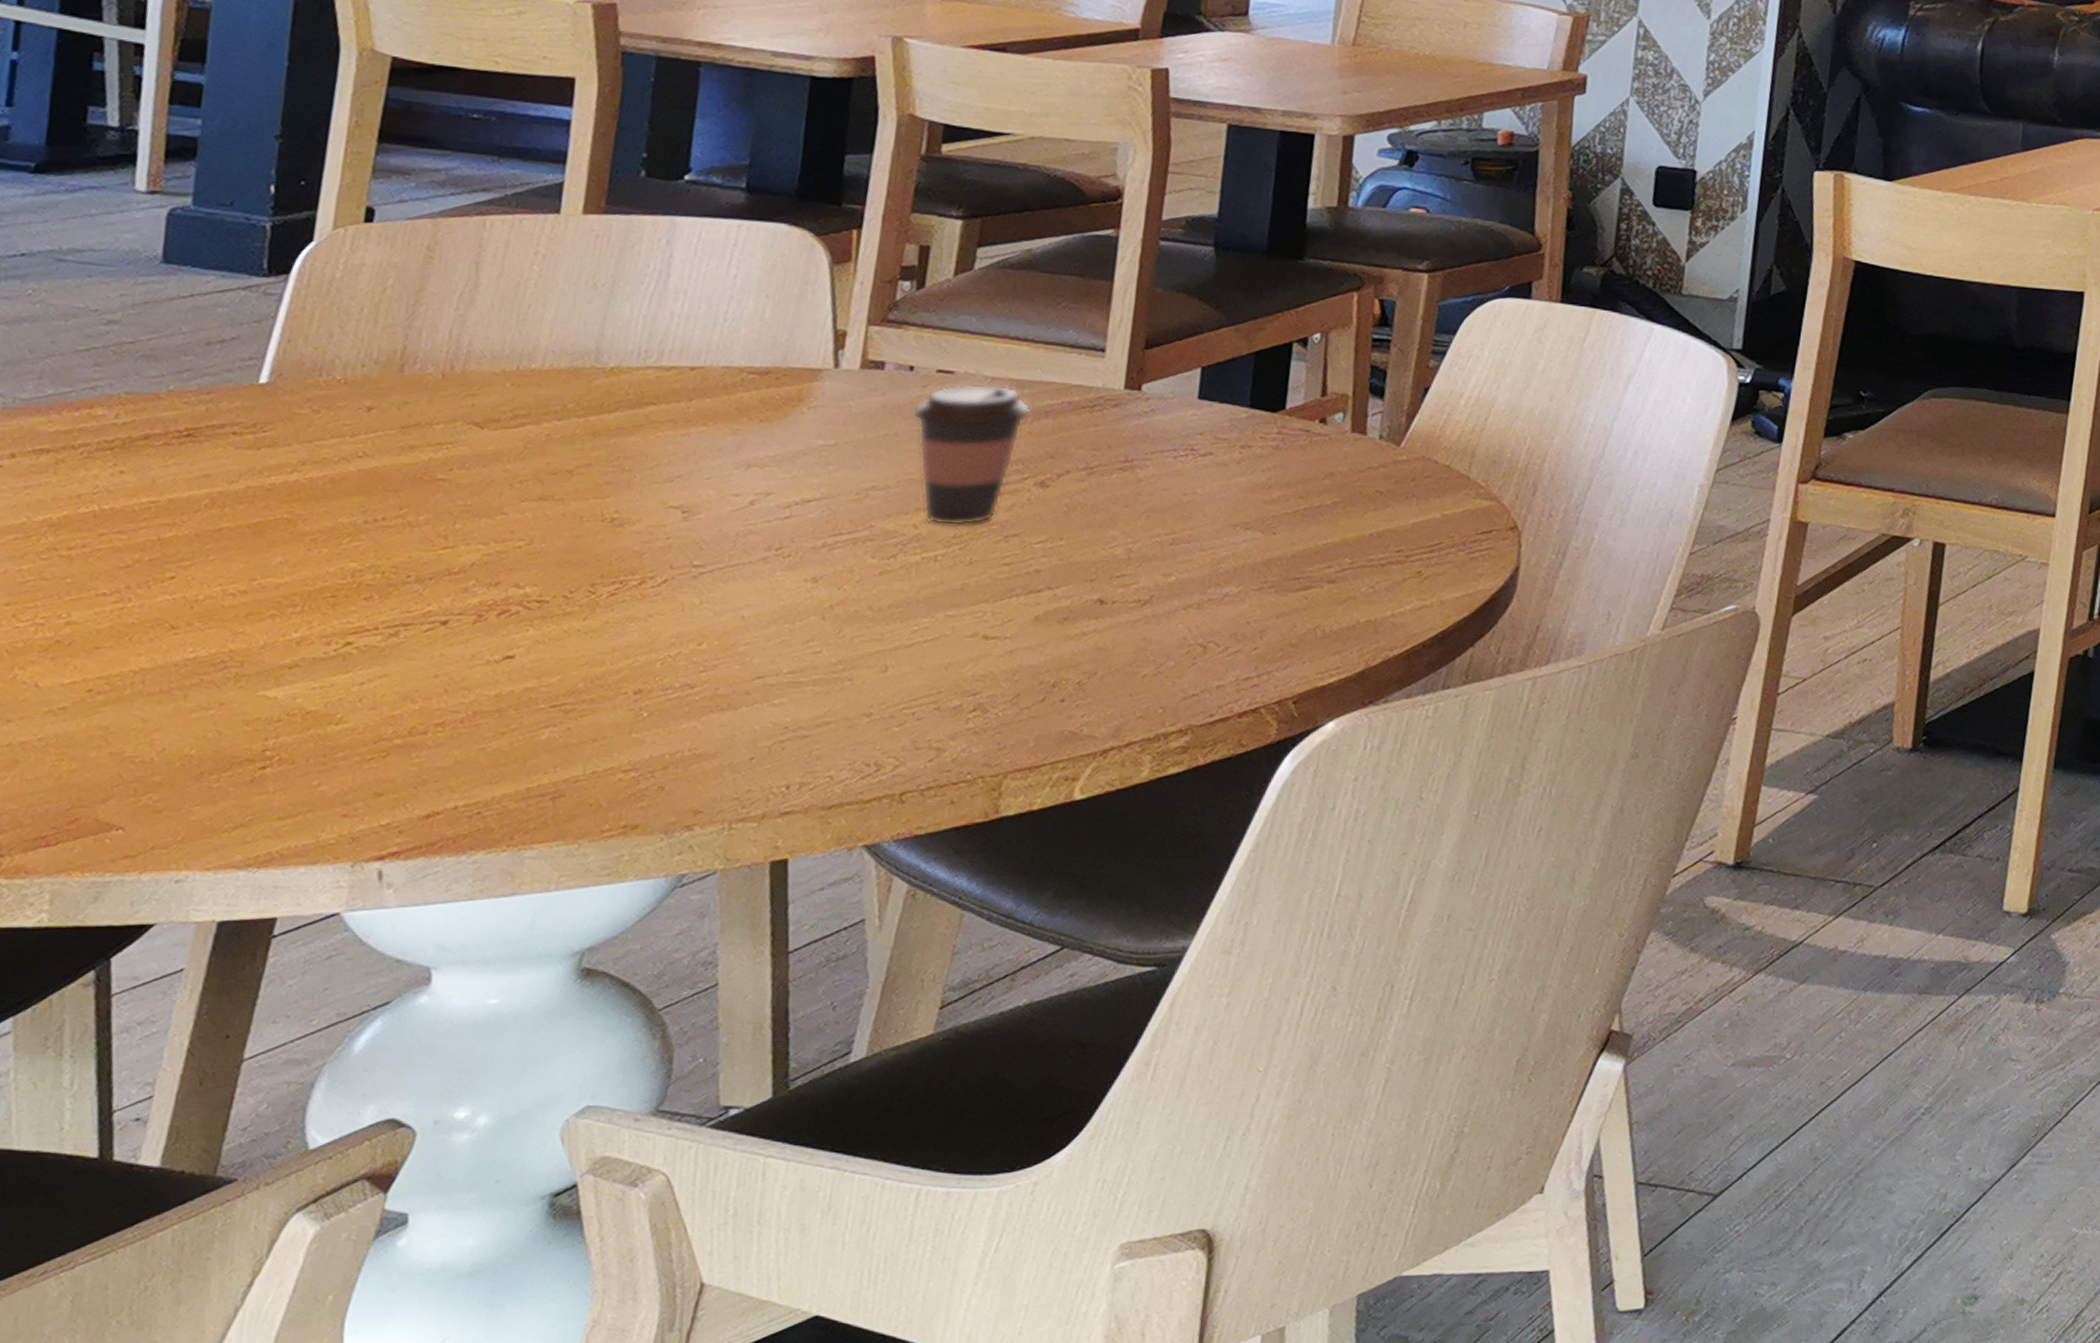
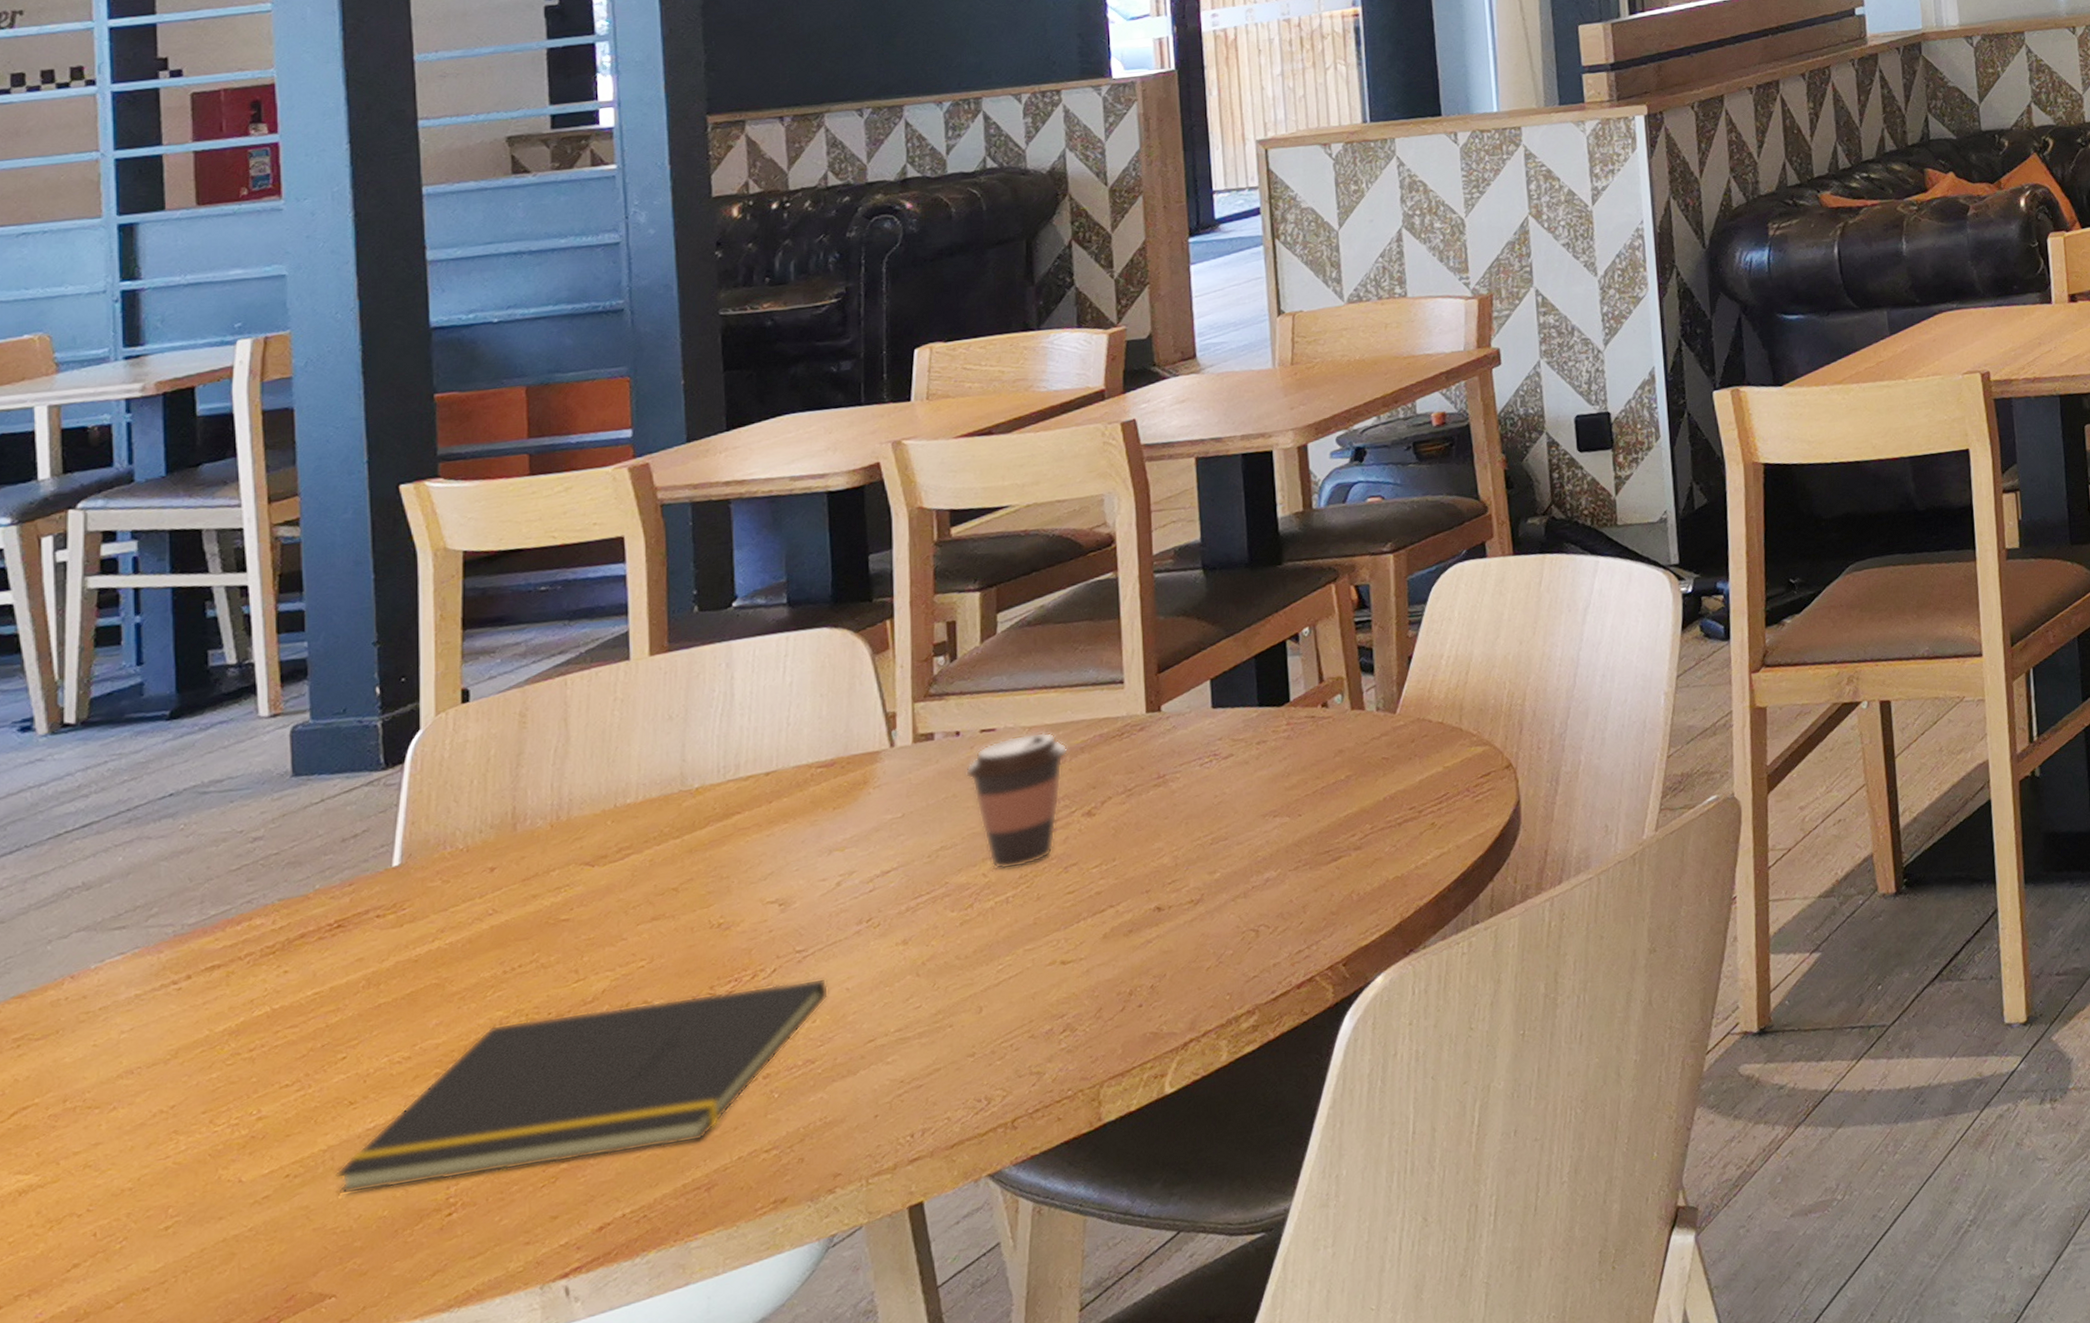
notepad: none [143,576,723,746] -> present [335,977,829,1195]

